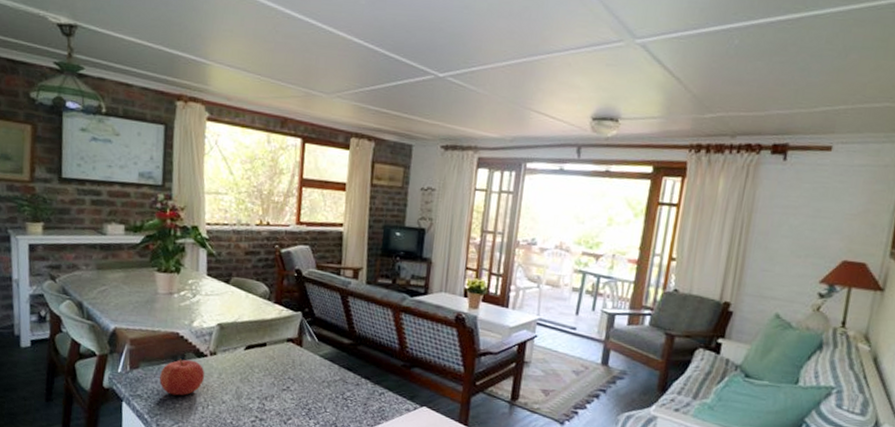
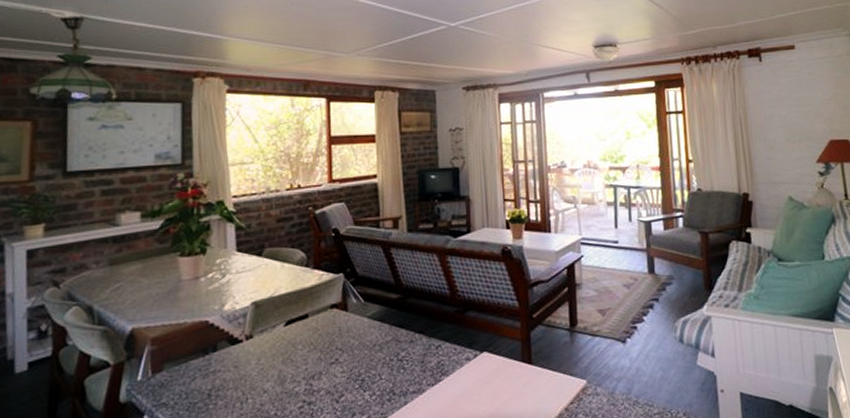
fruit: present [160,358,204,396] -> none [188,349,240,395]

